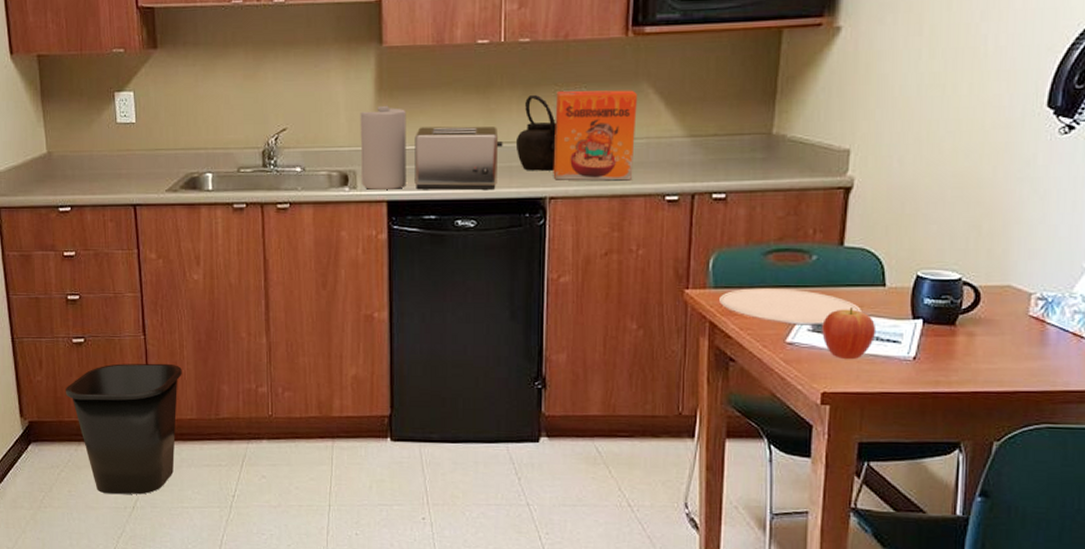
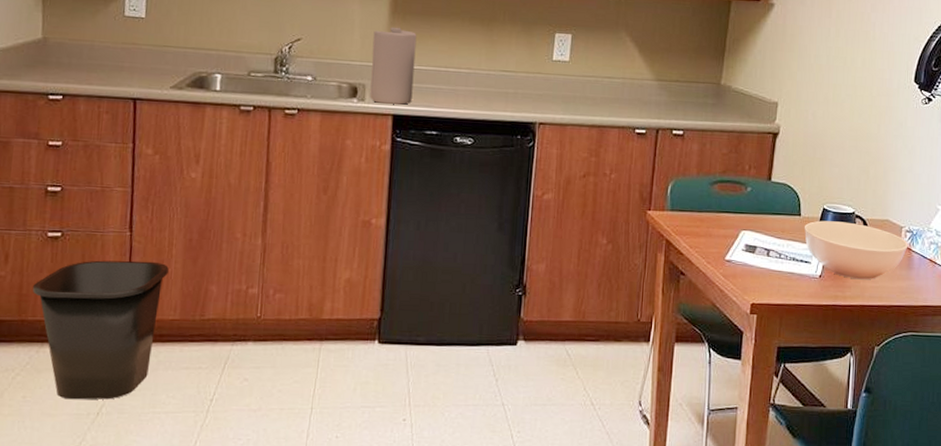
toaster: present [414,126,503,191] -> none [419,50,502,113]
kettle: present [515,94,556,171] -> none [512,31,549,100]
cereal box: present [553,90,637,181] -> none [543,30,617,114]
plate: present [719,288,861,326] -> none [675,212,783,247]
fruit: present [822,307,877,360] -> none [753,232,793,277]
bowl: none [890,291,1041,361] -> present [804,220,908,280]

